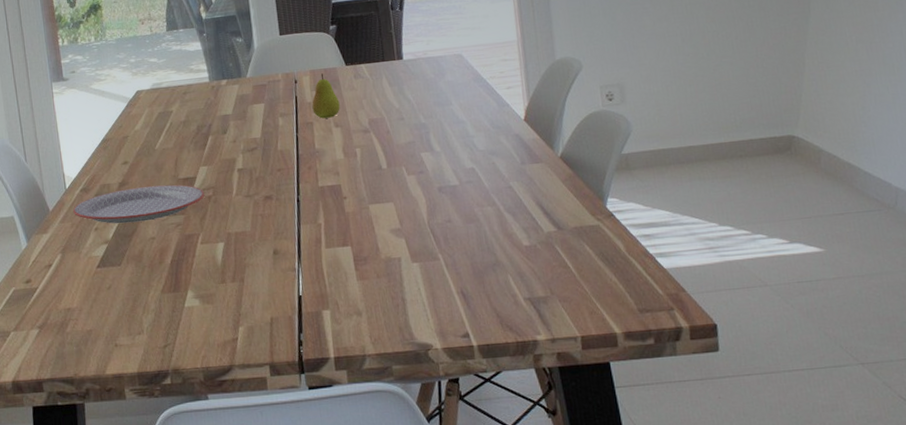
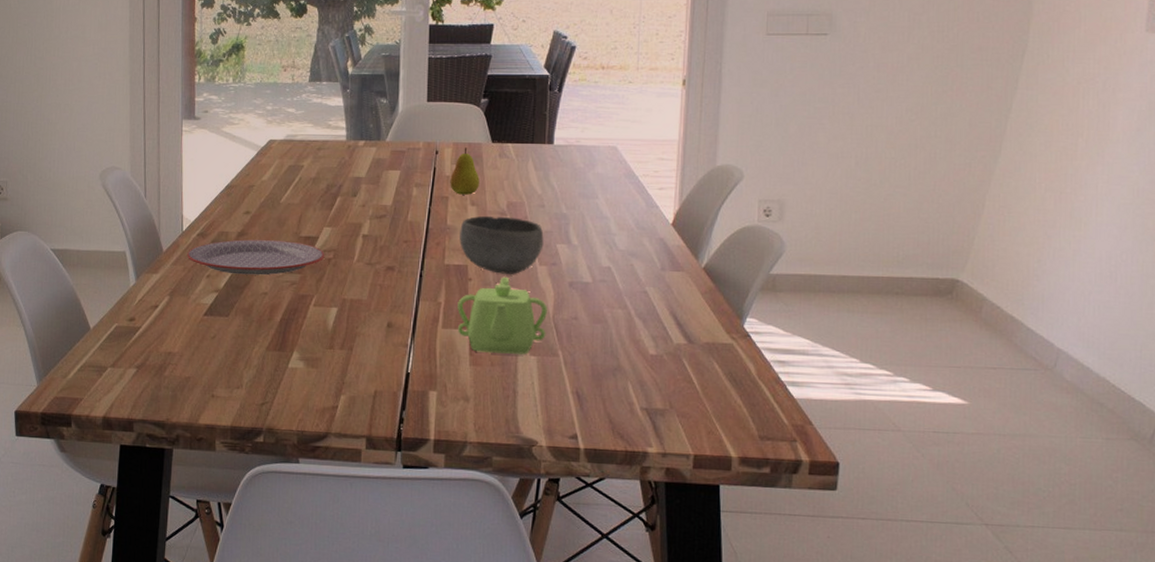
bowl: none [328,133,409,189] -> present [460,215,544,274]
teapot: none [336,191,425,267] -> present [457,278,548,354]

